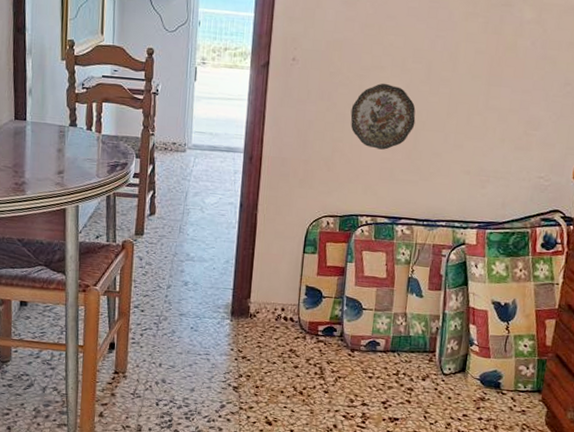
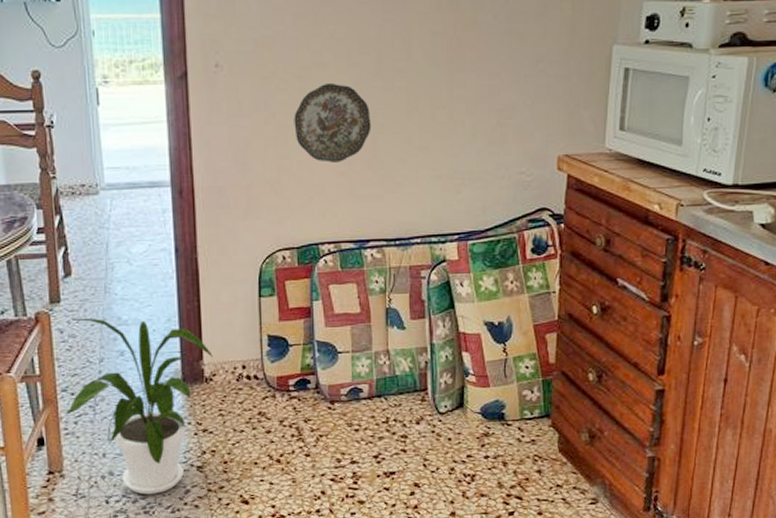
house plant: none [134,249,259,404] -> present [65,317,213,495]

